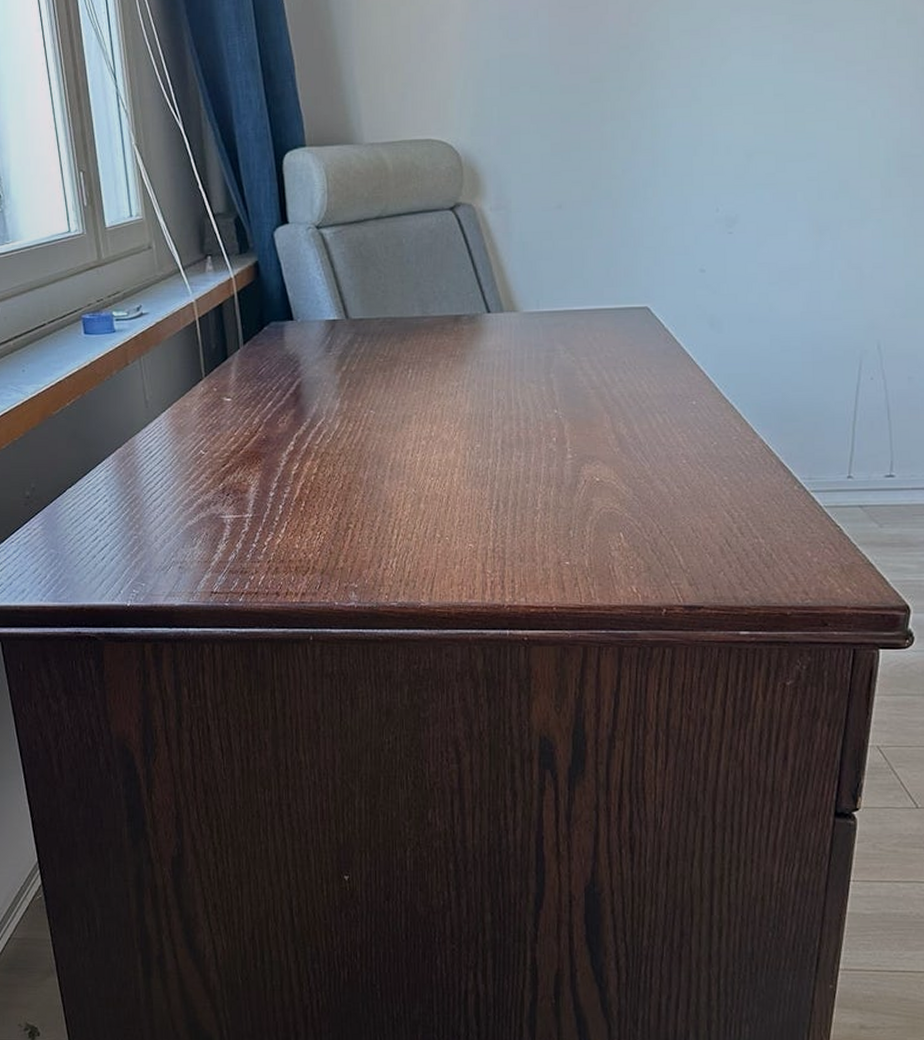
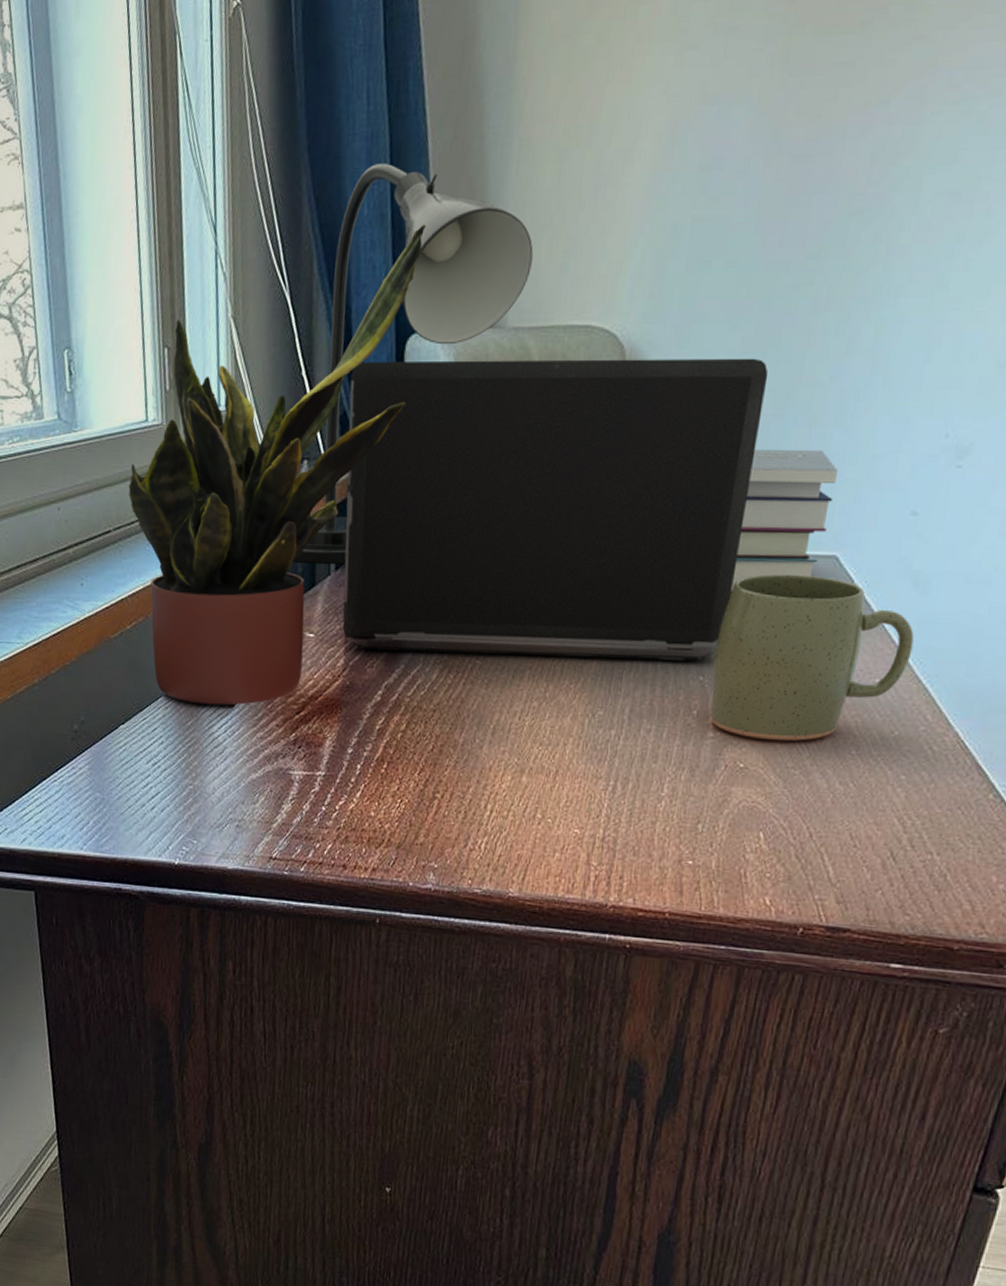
potted plant: none [58,67,290,465] -> present [128,224,426,706]
desk lamp: none [206,20,378,341] -> present [292,162,533,565]
laptop computer: none [240,158,575,409] -> present [342,358,769,662]
mug: none [563,323,717,457] -> present [710,574,915,742]
books: none [569,226,640,342] -> present [730,448,839,593]

